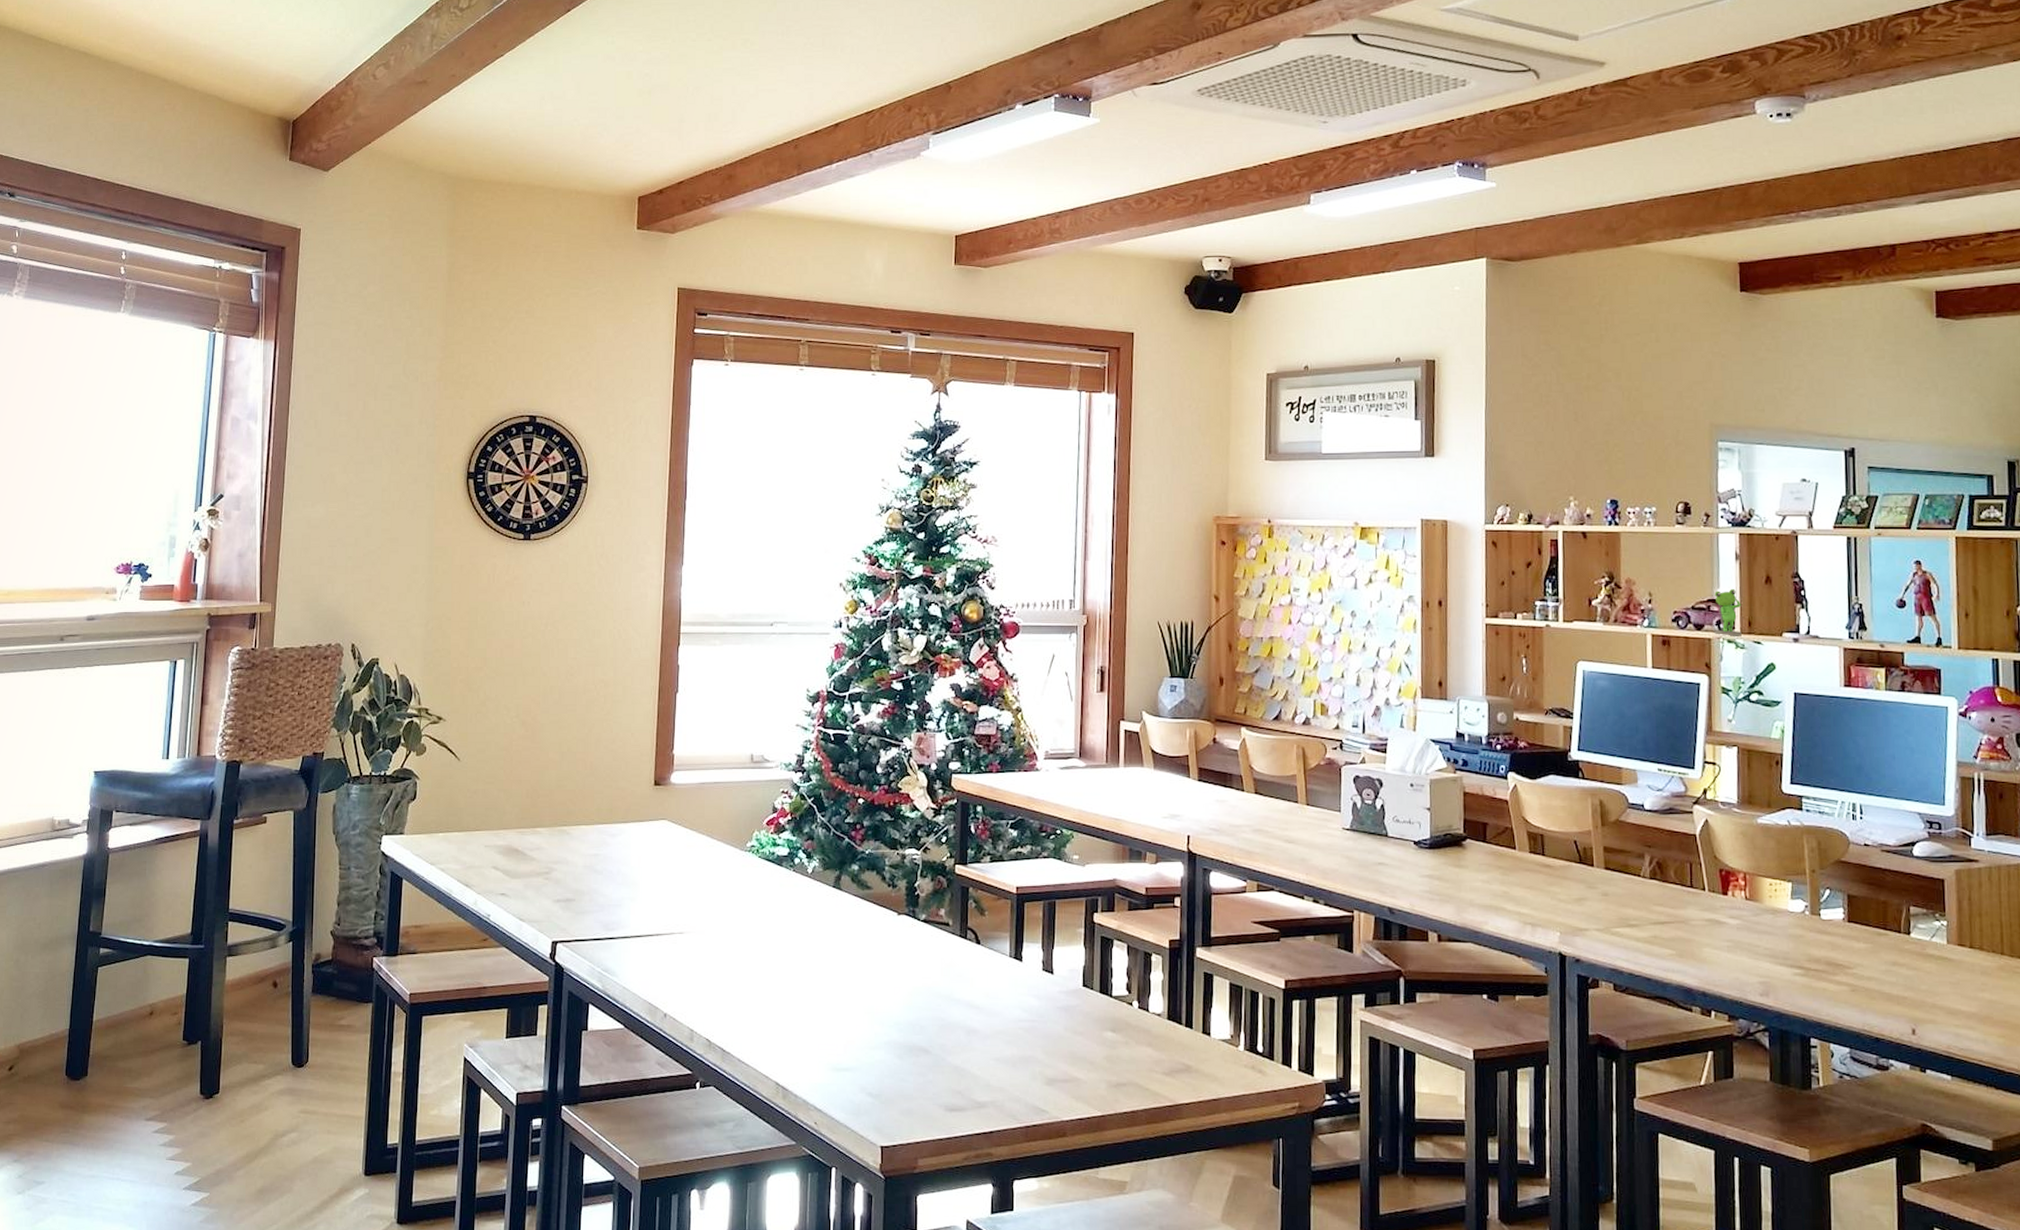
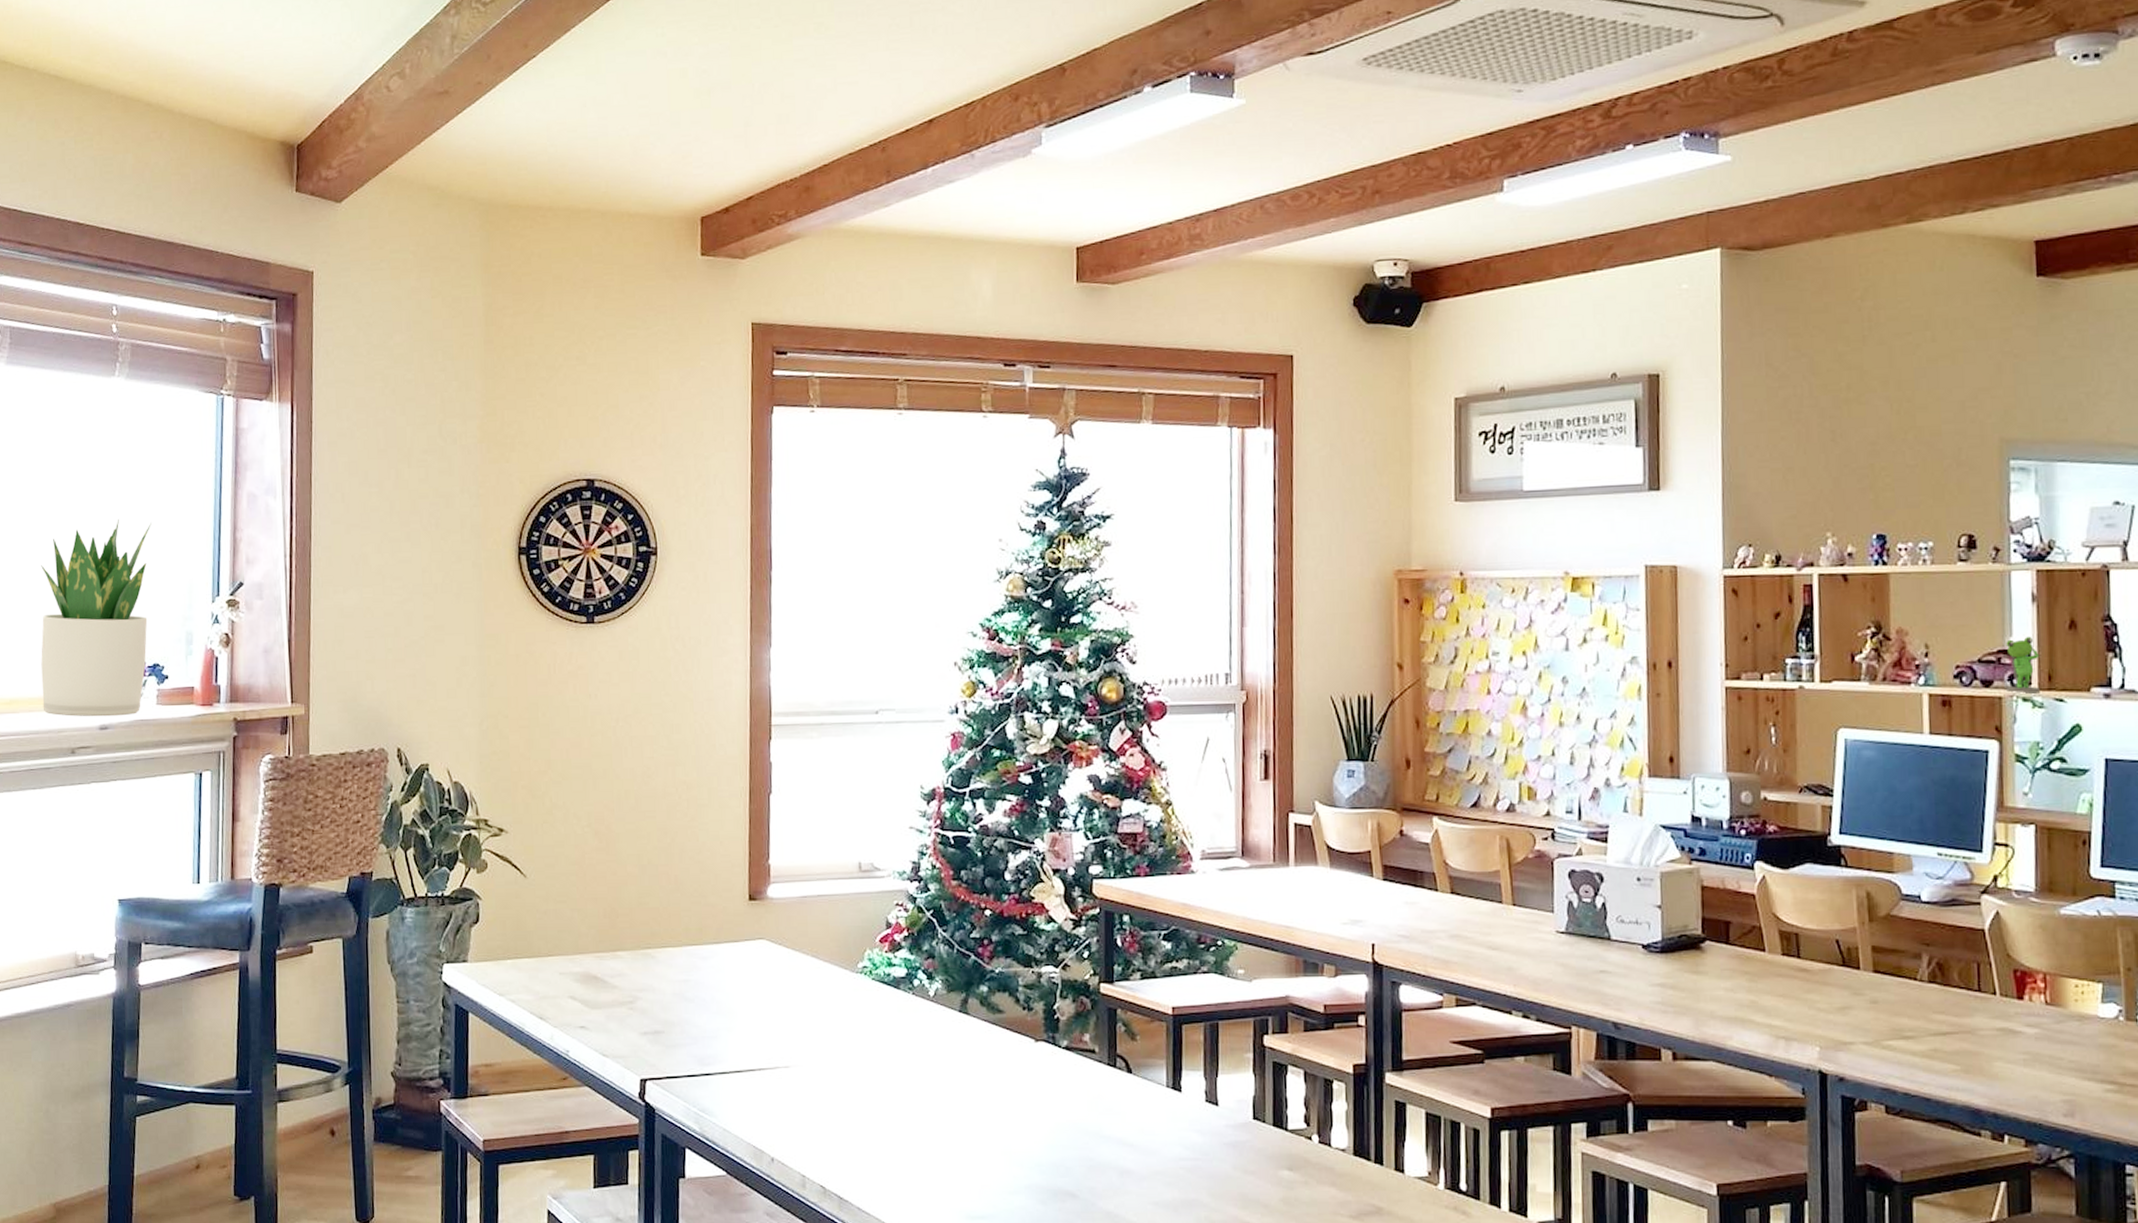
planter: none [37,436,145,609] -> present [41,519,151,717]

